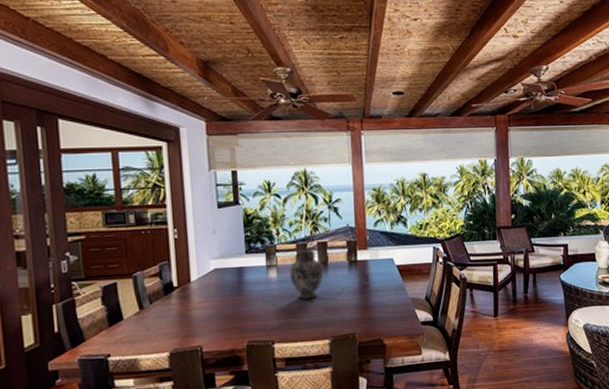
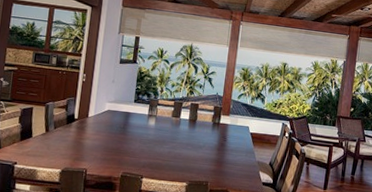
decorative vase: present [289,247,324,299] -> none [164,105,192,147]

